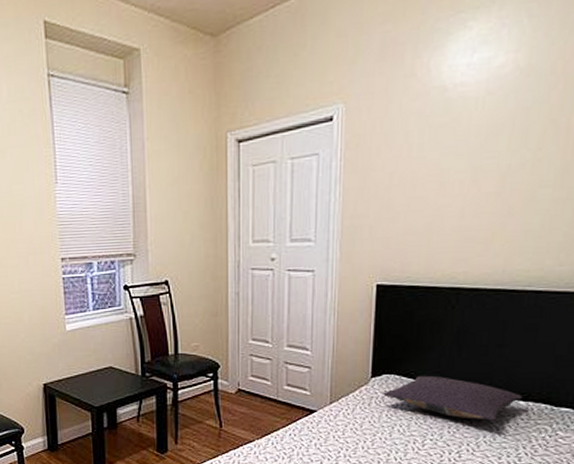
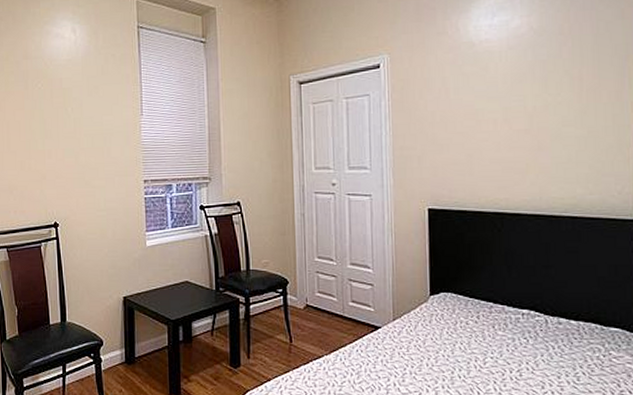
pillow: present [383,375,523,421] -> none [442,294,573,340]

